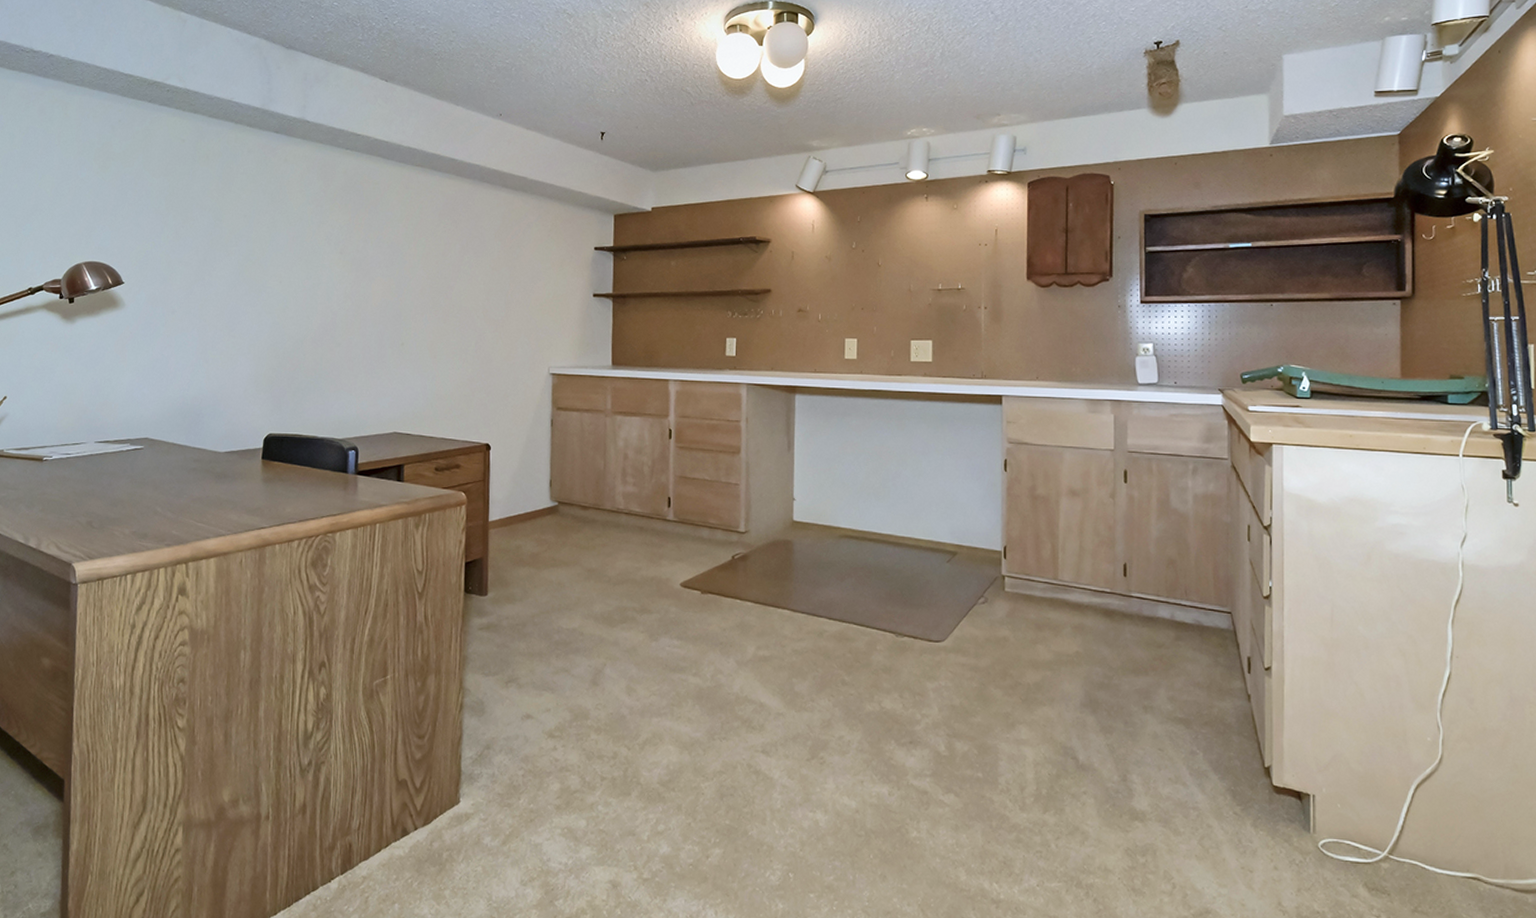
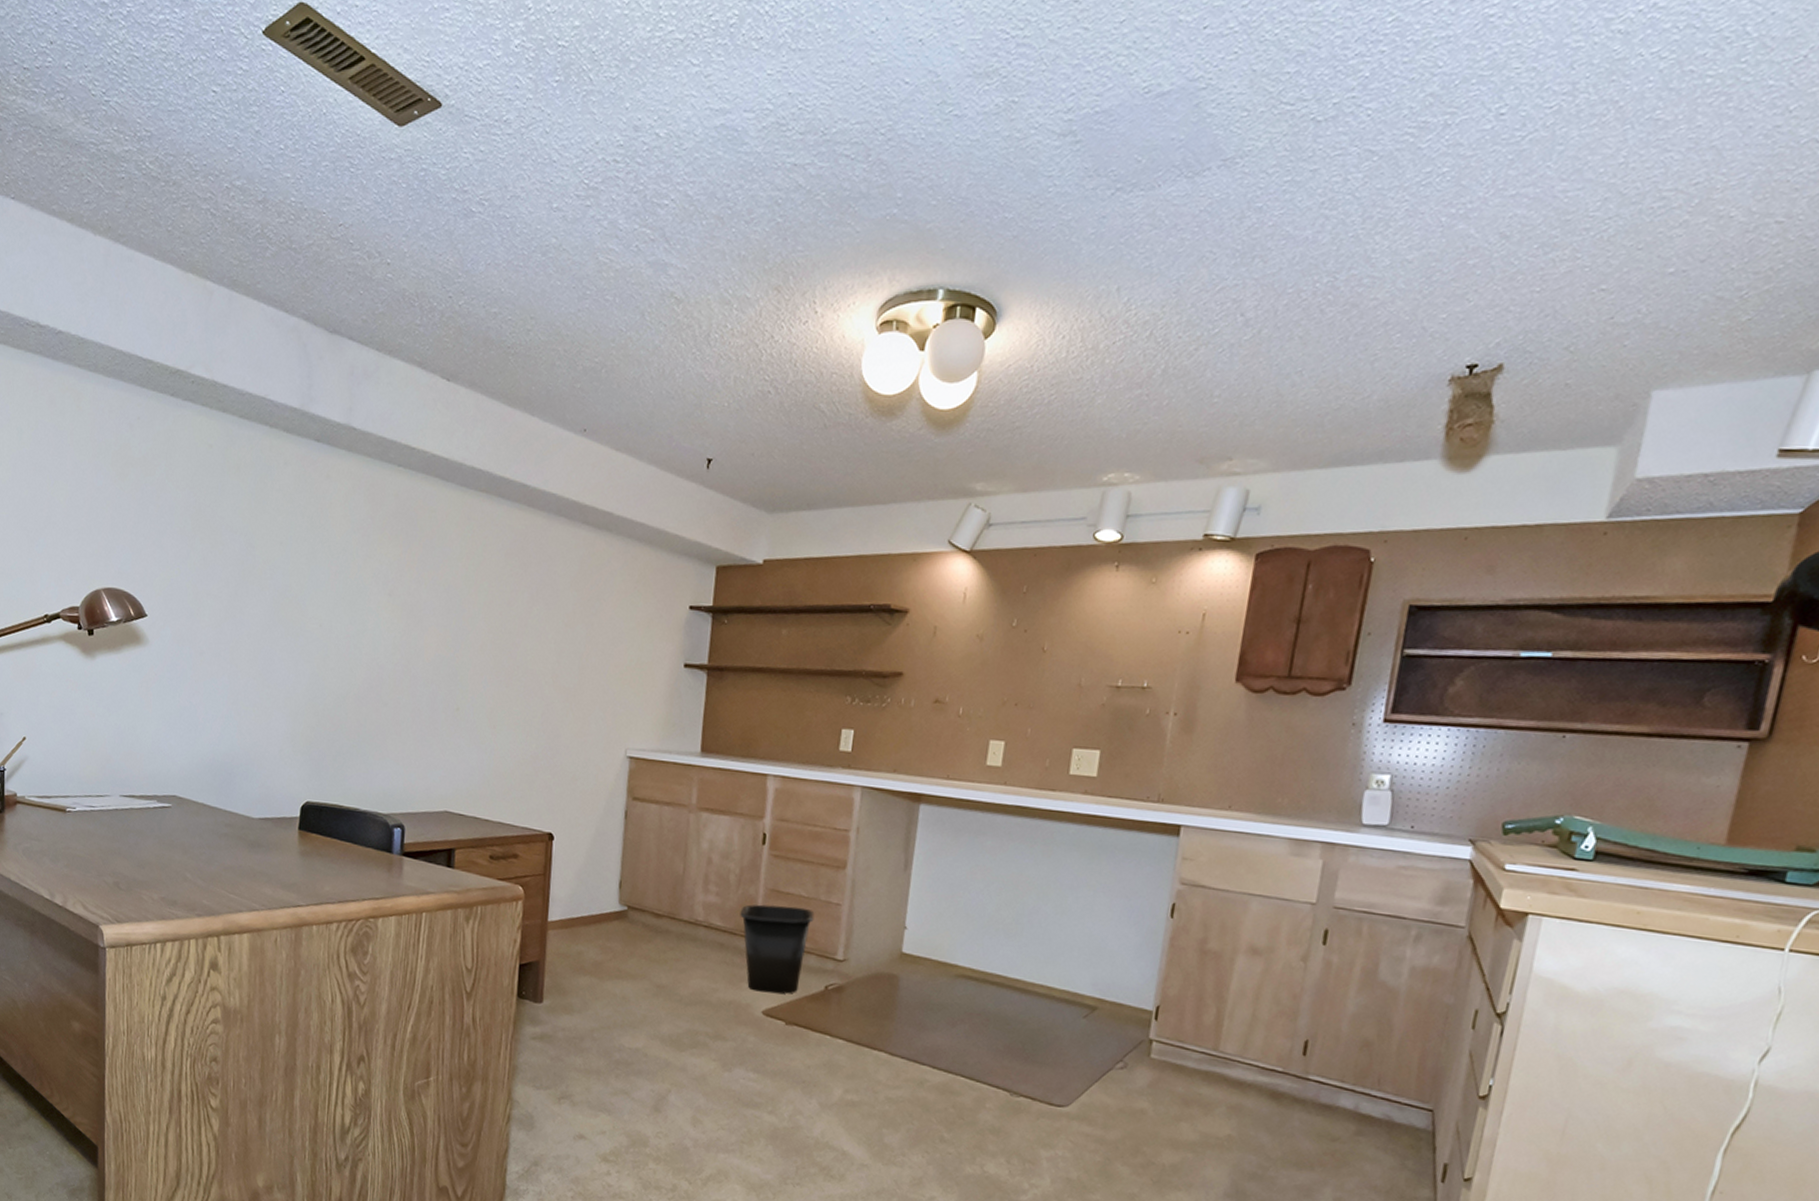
waste bin: none [655,489,718,567] -> present [740,904,815,994]

